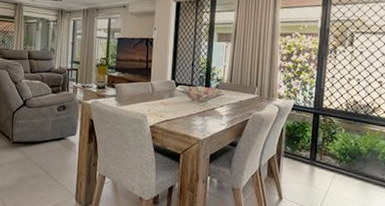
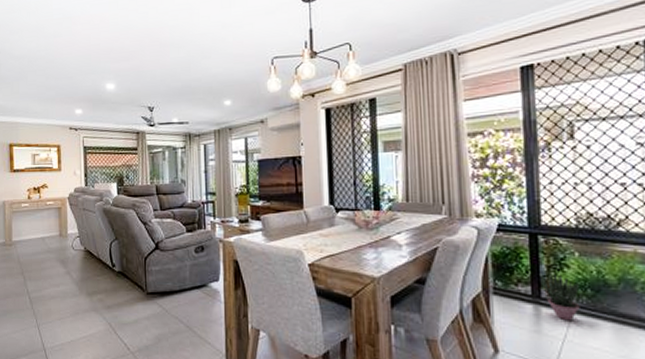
potted plant: none [317,142,344,179] -> present [539,272,583,321]

